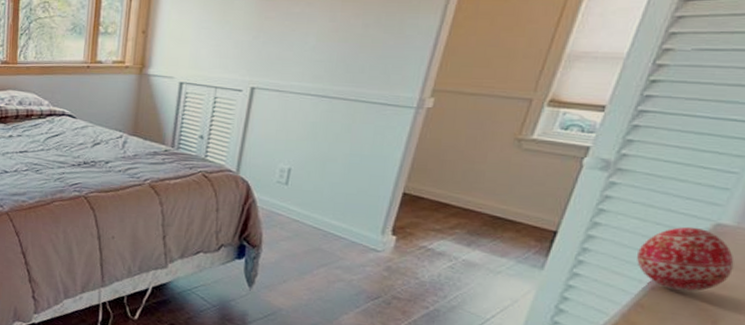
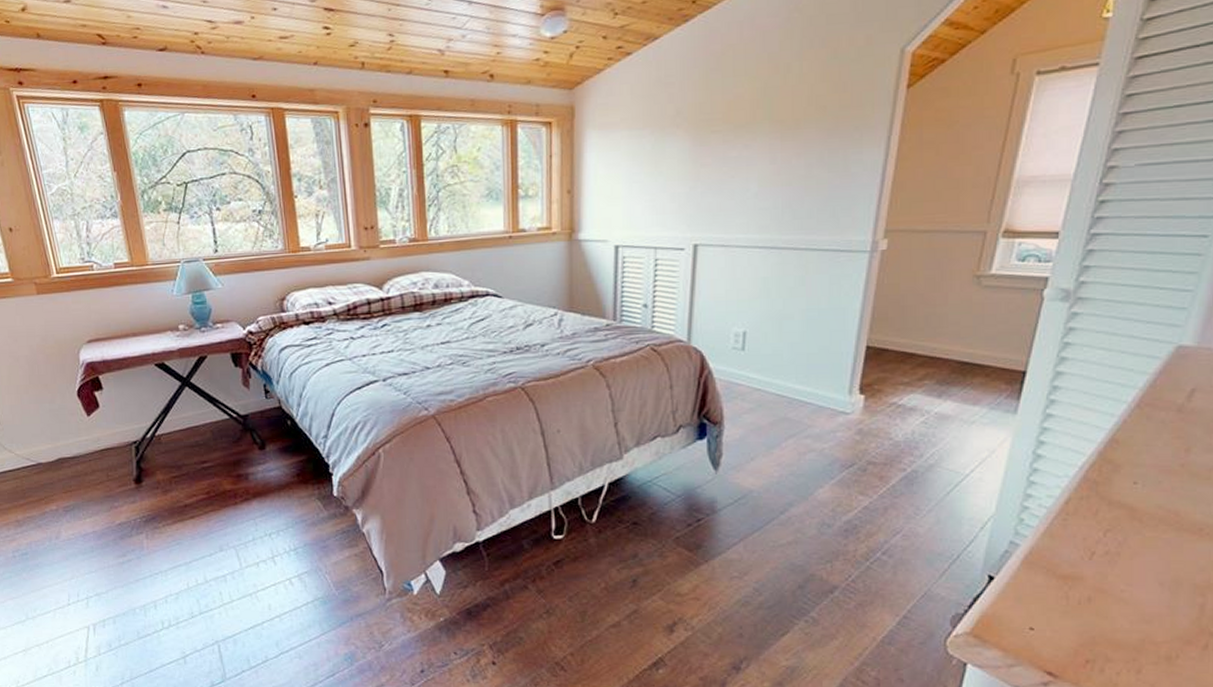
decorative egg: present [637,226,734,292] -> none [1107,351,1199,421]

